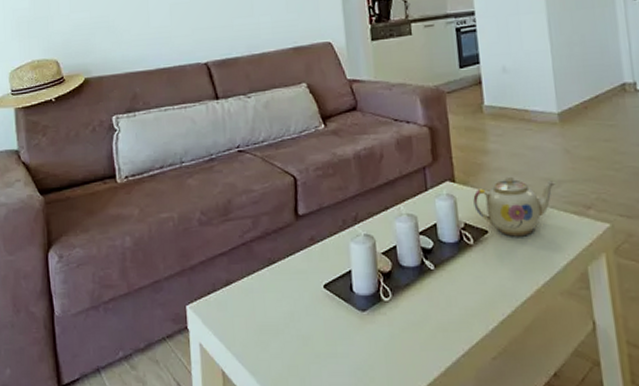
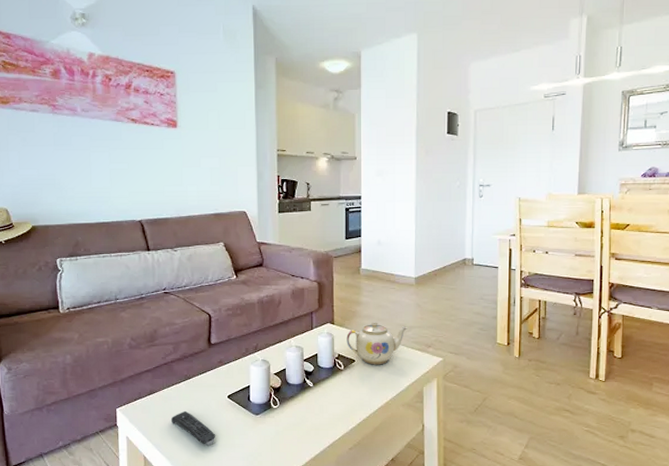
remote control: none [253,307,312,356] -> present [170,410,216,446]

